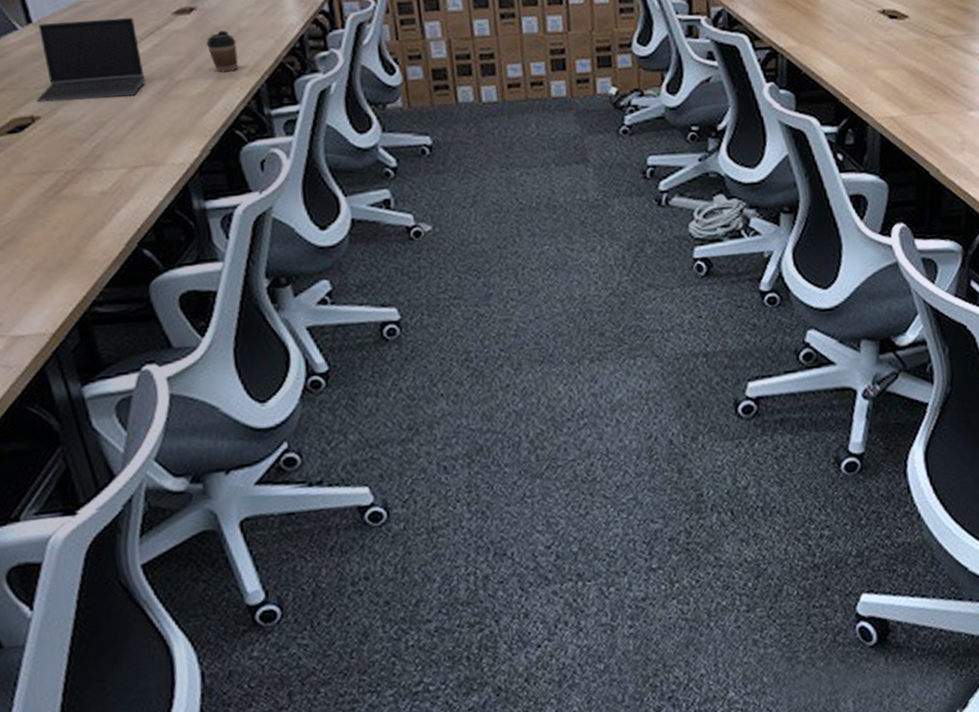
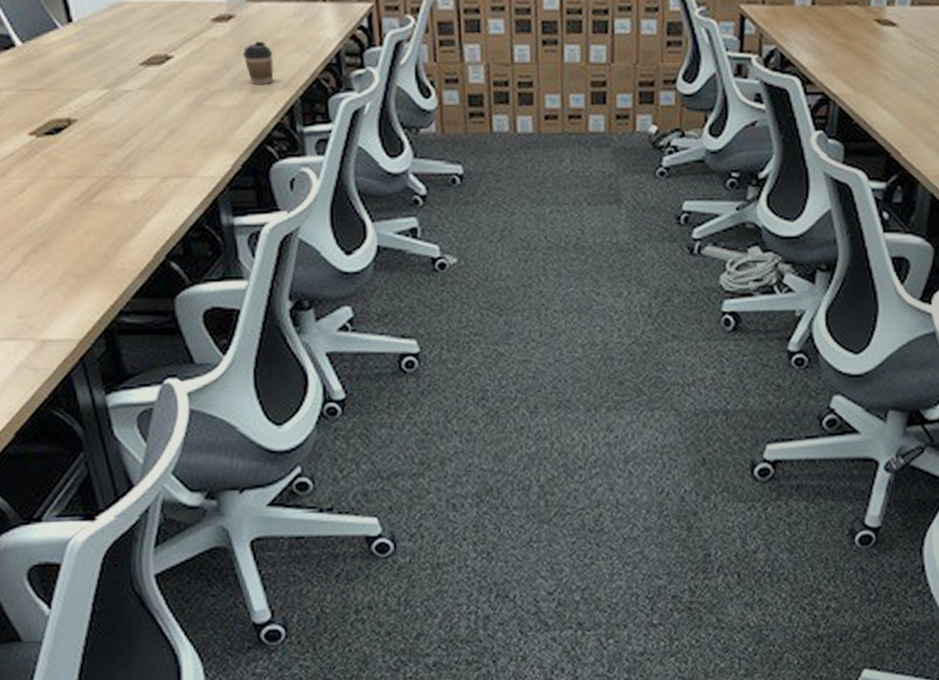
laptop computer: present [36,17,145,103] -> none [73,22,181,106]

